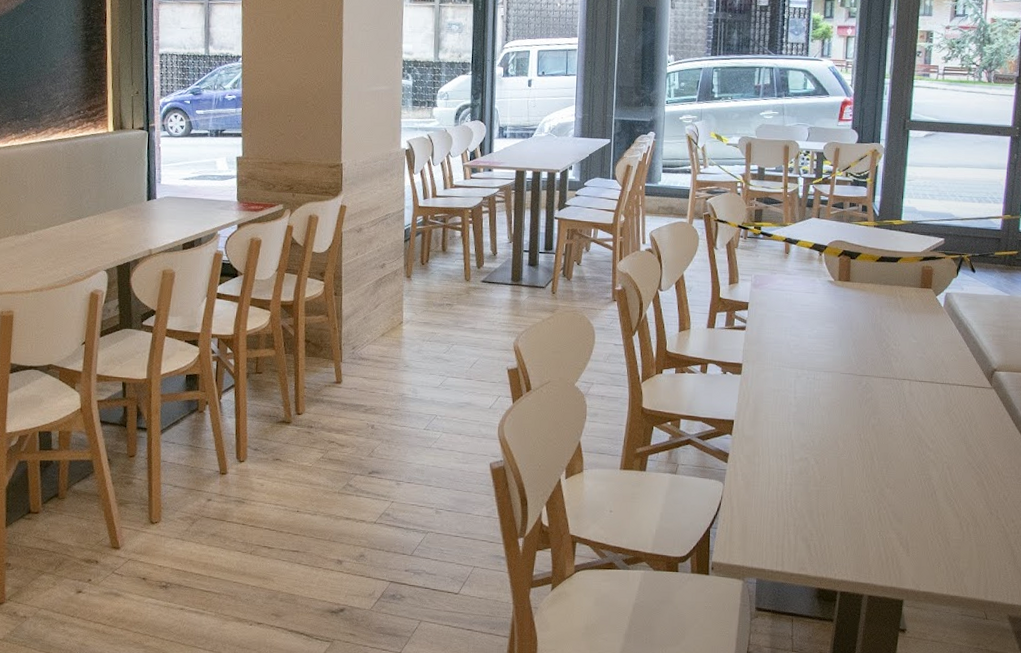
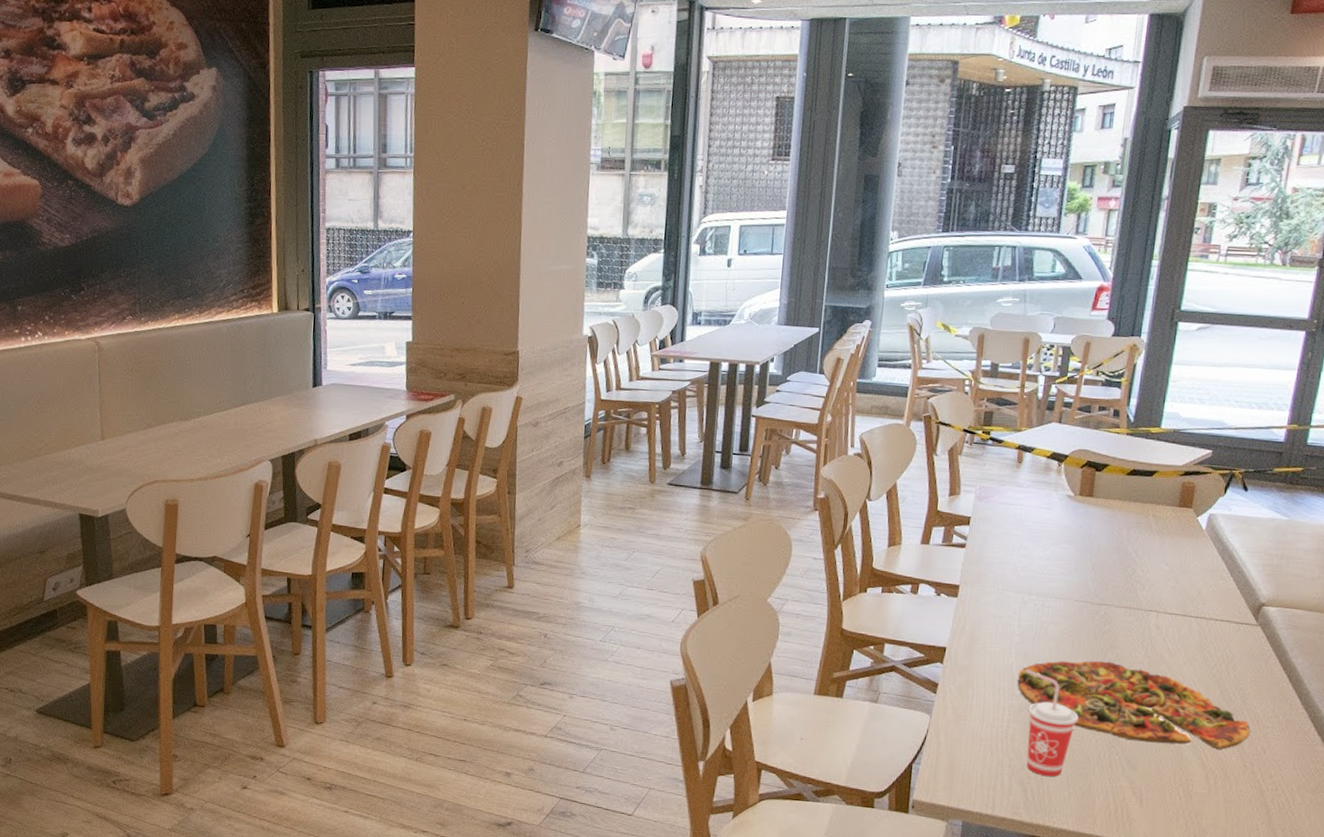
pizza: none [796,426,993,500] -> present [1017,661,1251,750]
beverage cup: none [802,436,850,532] -> present [1024,668,1079,777]

